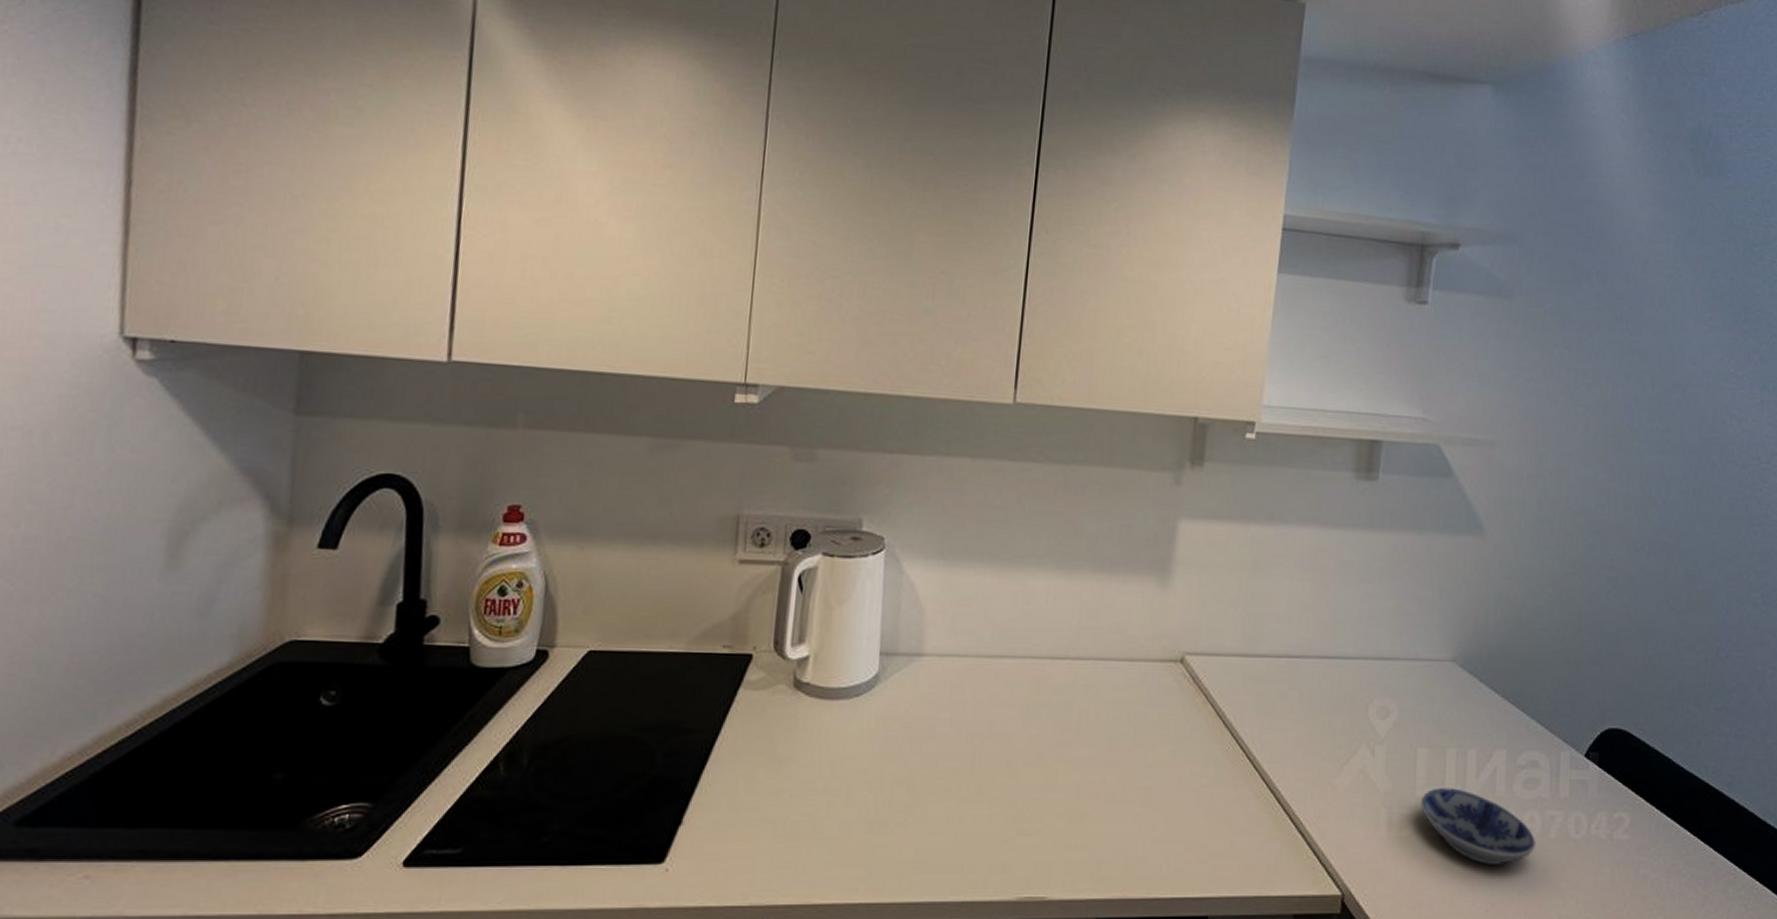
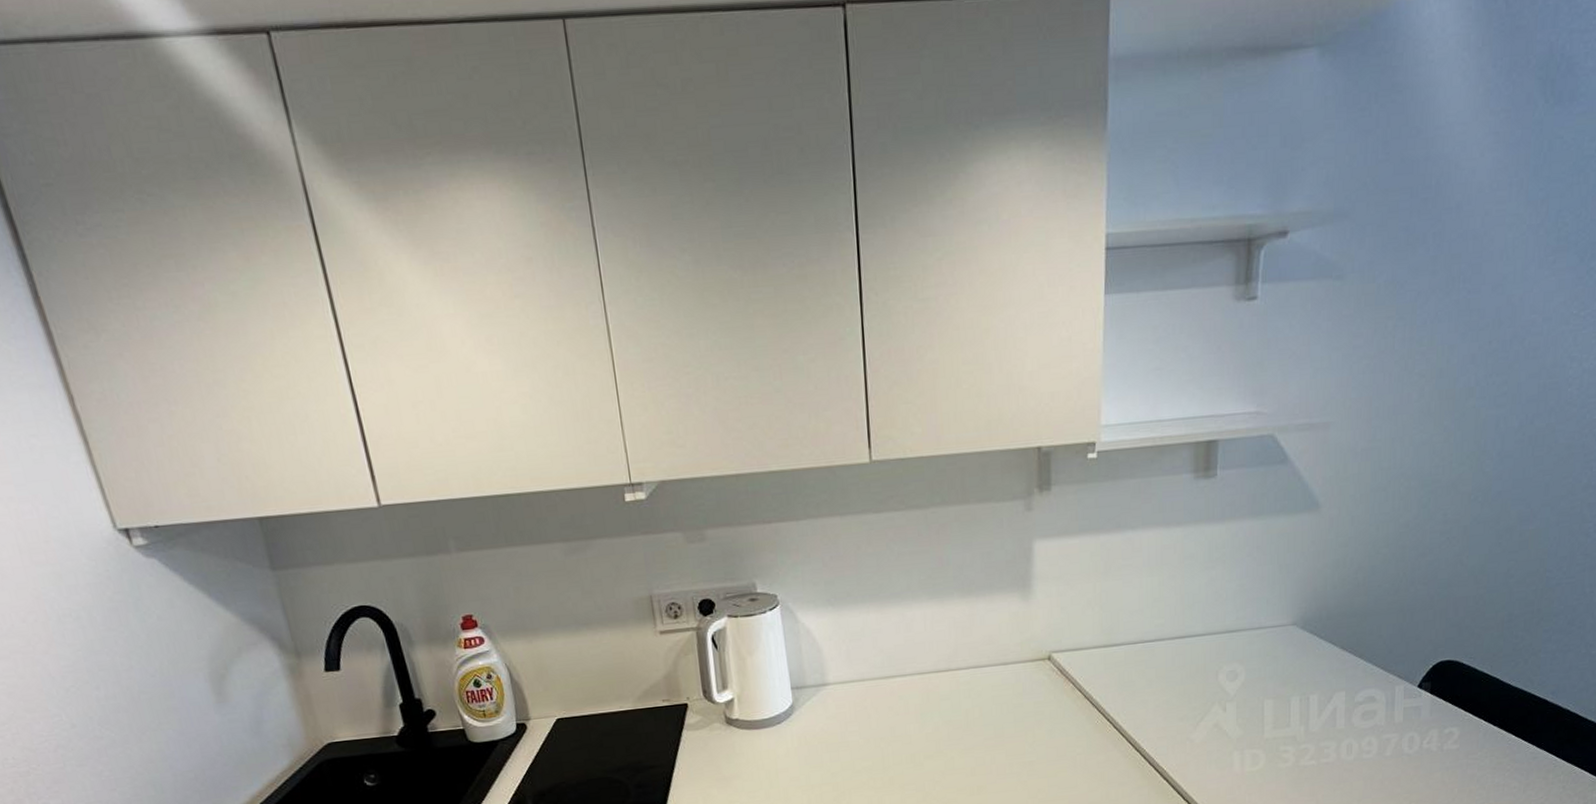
bowl: present [1421,788,1535,865] -> none [1270,727,1373,783]

